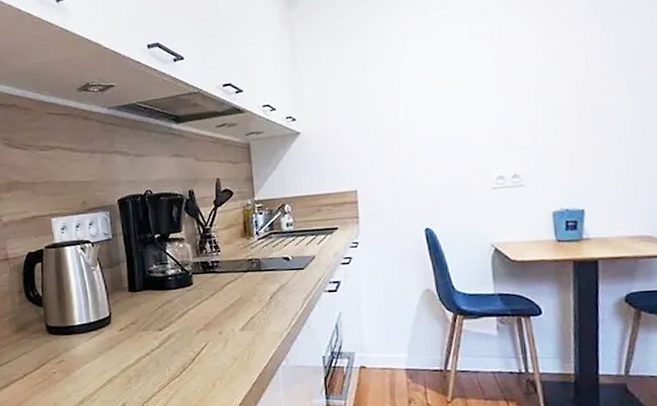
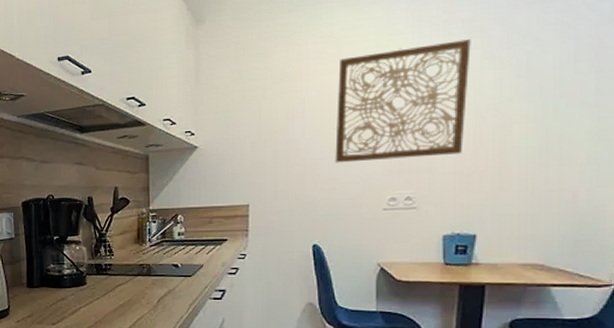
wall art: none [436,15,563,144] -> present [335,39,471,163]

